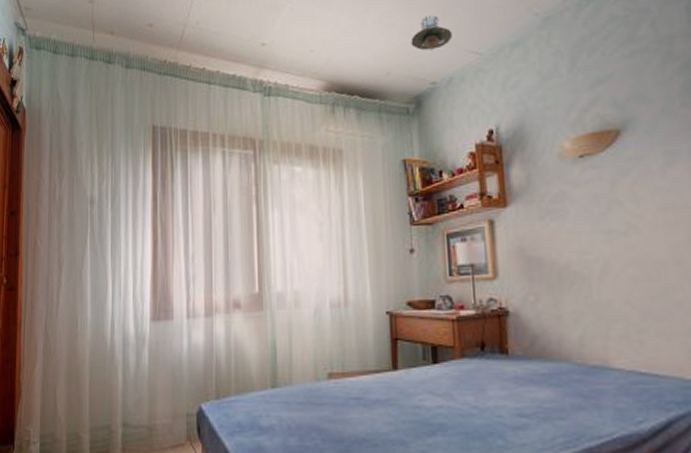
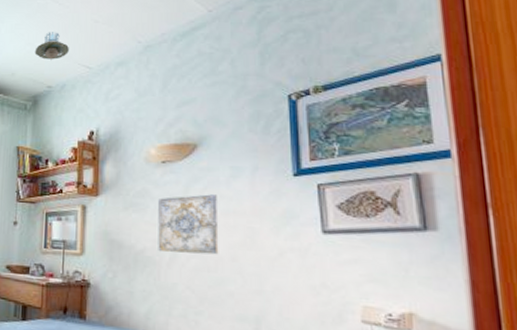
wall art: none [580,187,660,265] -> present [158,194,219,255]

